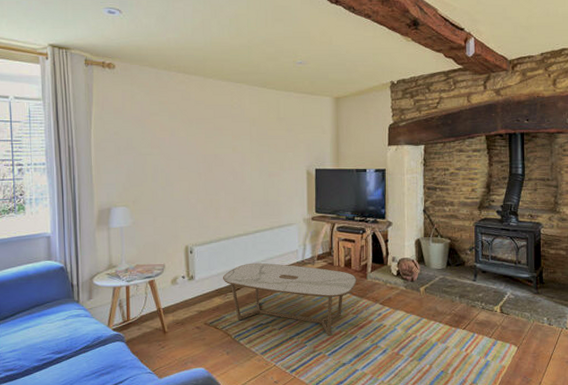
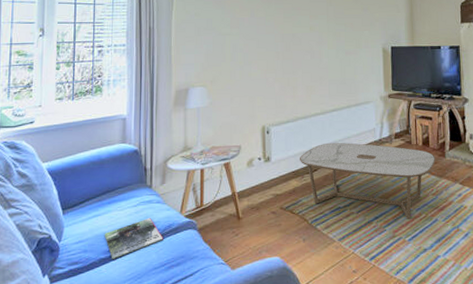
magazine: none [36,331,93,367] -> present [104,218,163,259]

